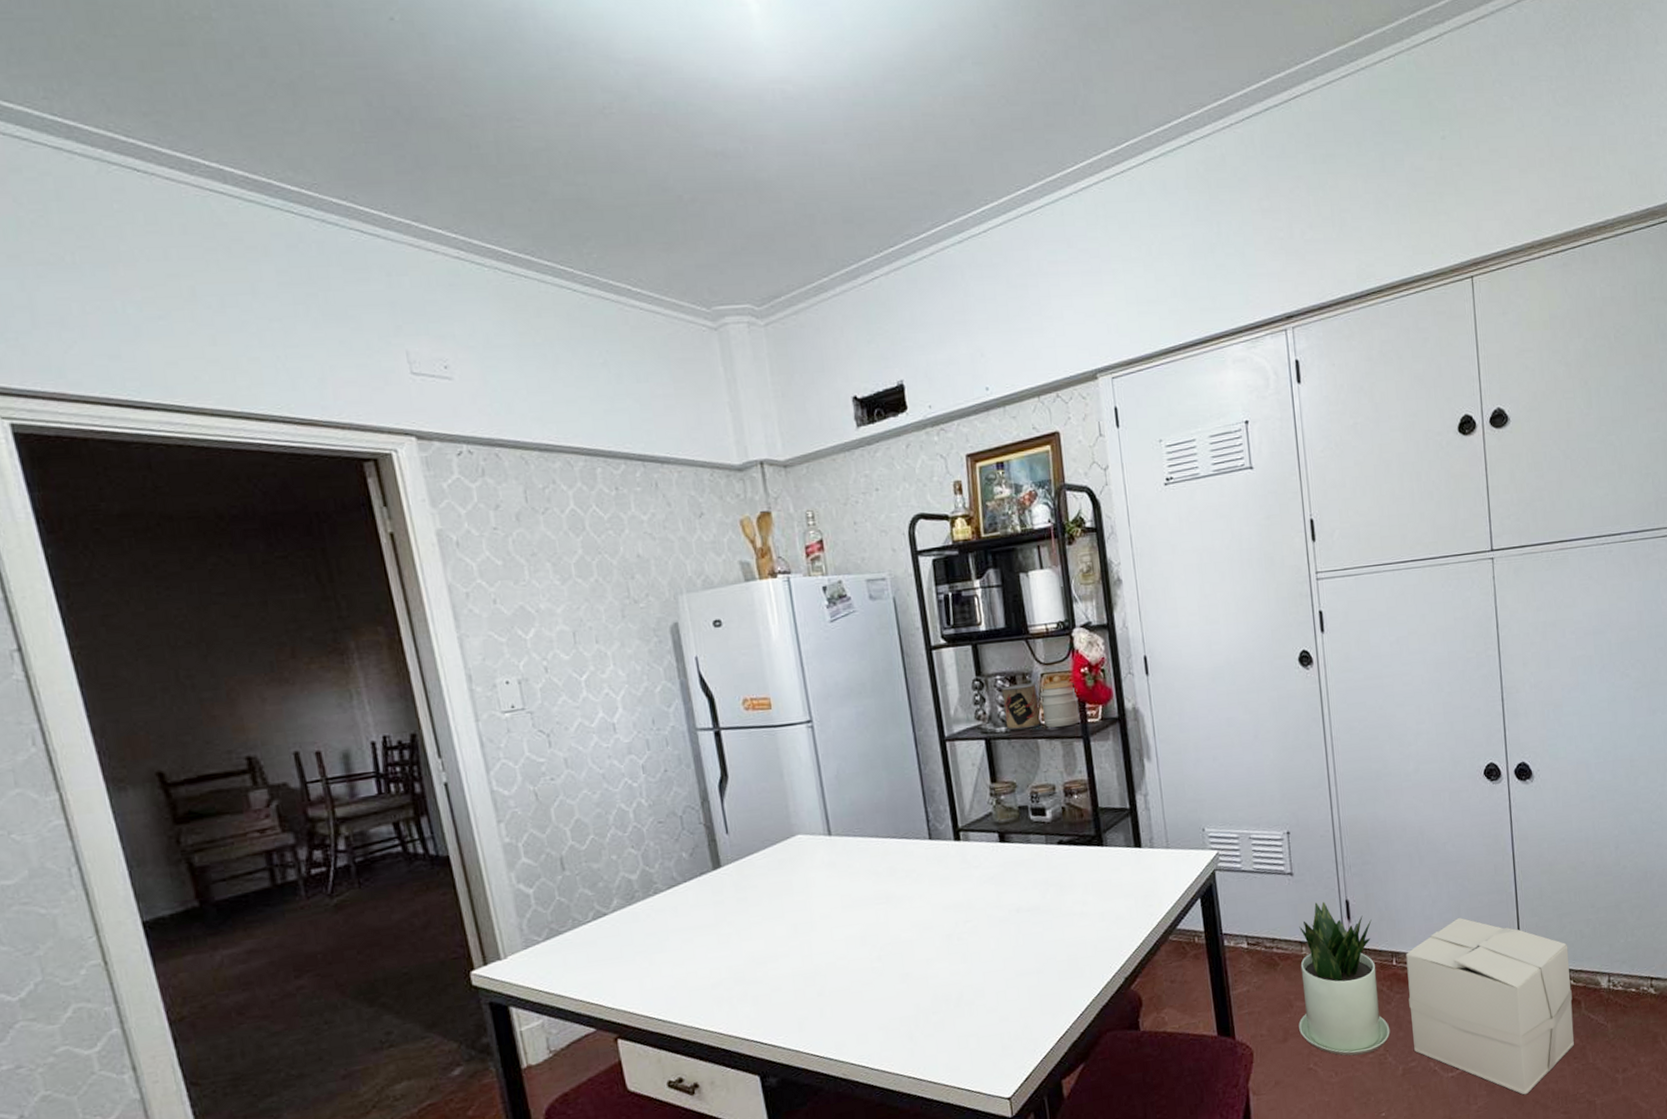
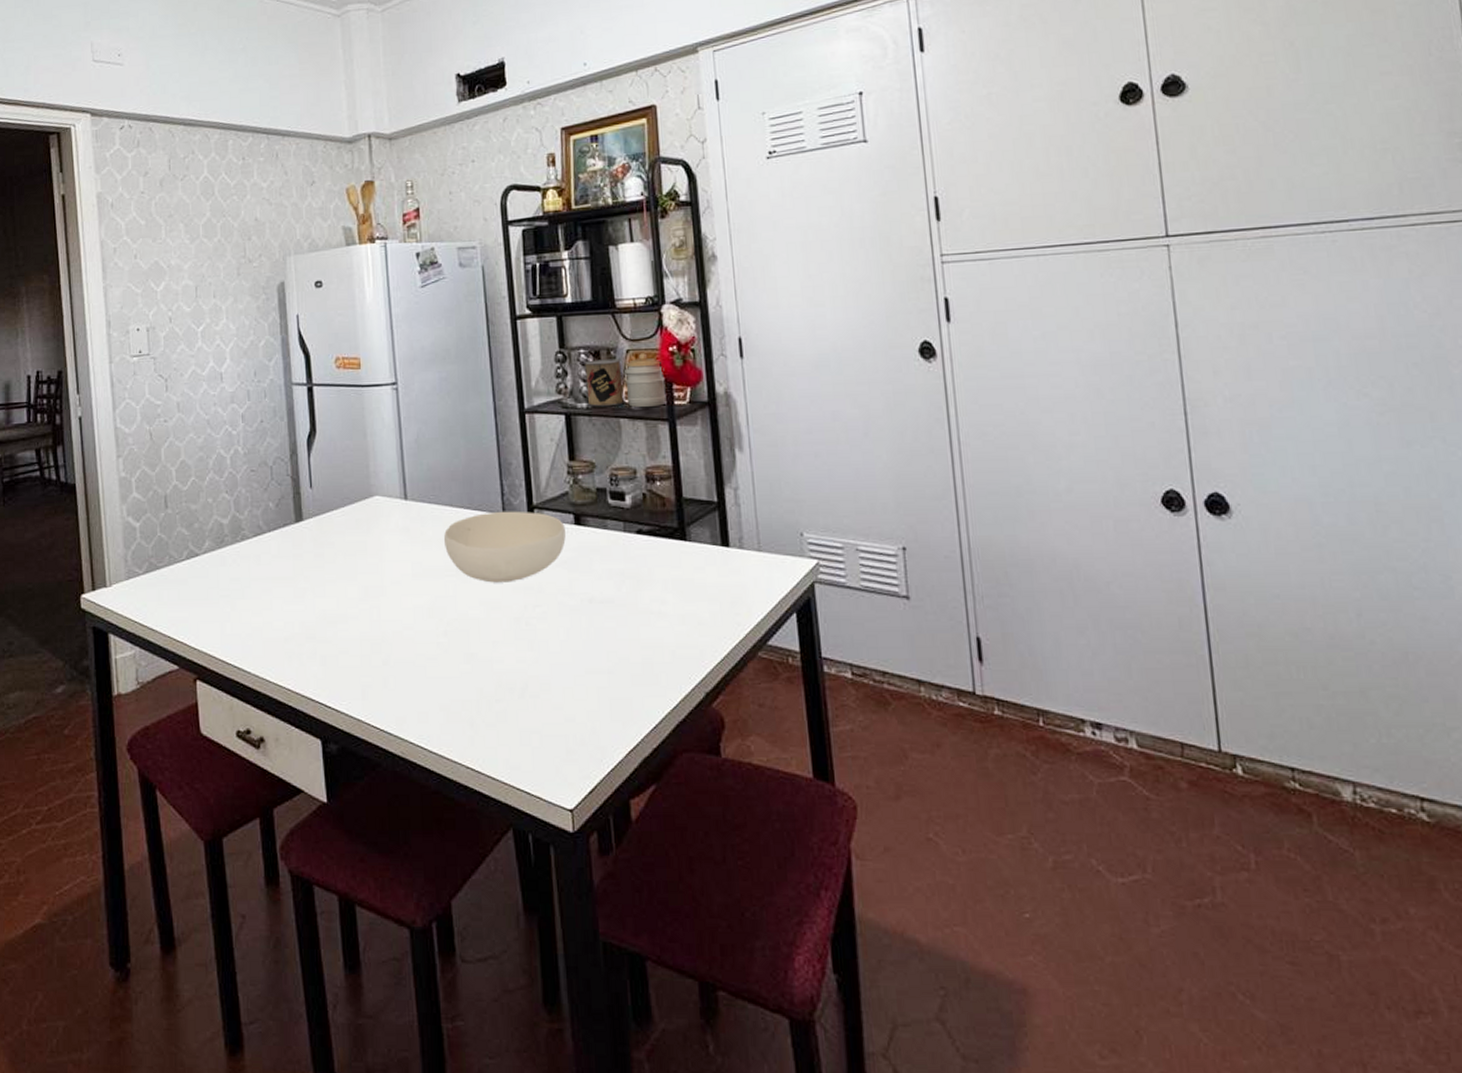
bowl: none [871,834,992,906] -> present [444,511,566,583]
planter: present [1299,901,1390,1056] -> none [915,635,1036,833]
cardboard box: present [1406,918,1574,1095] -> none [1056,679,1303,928]

